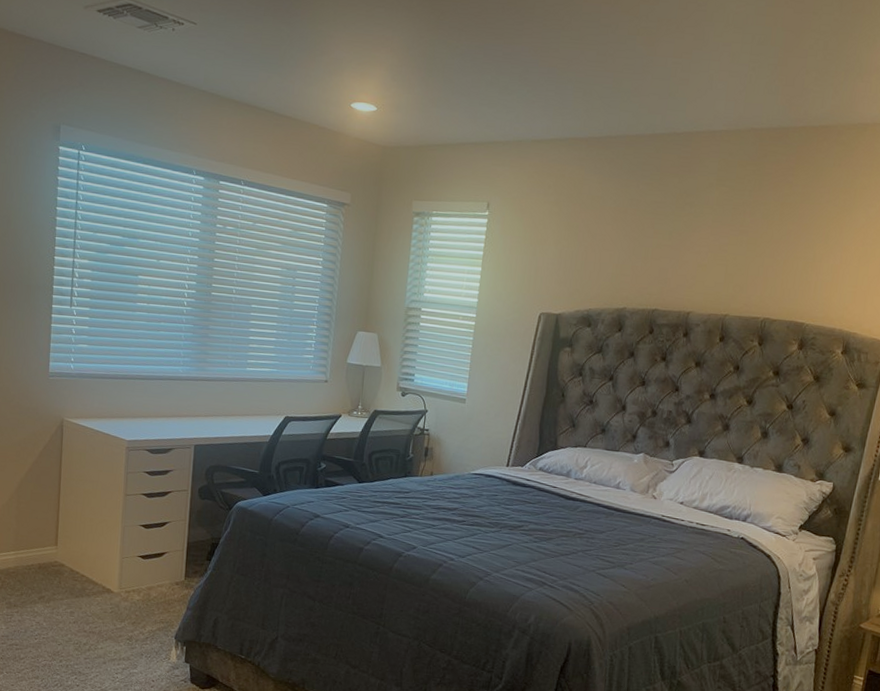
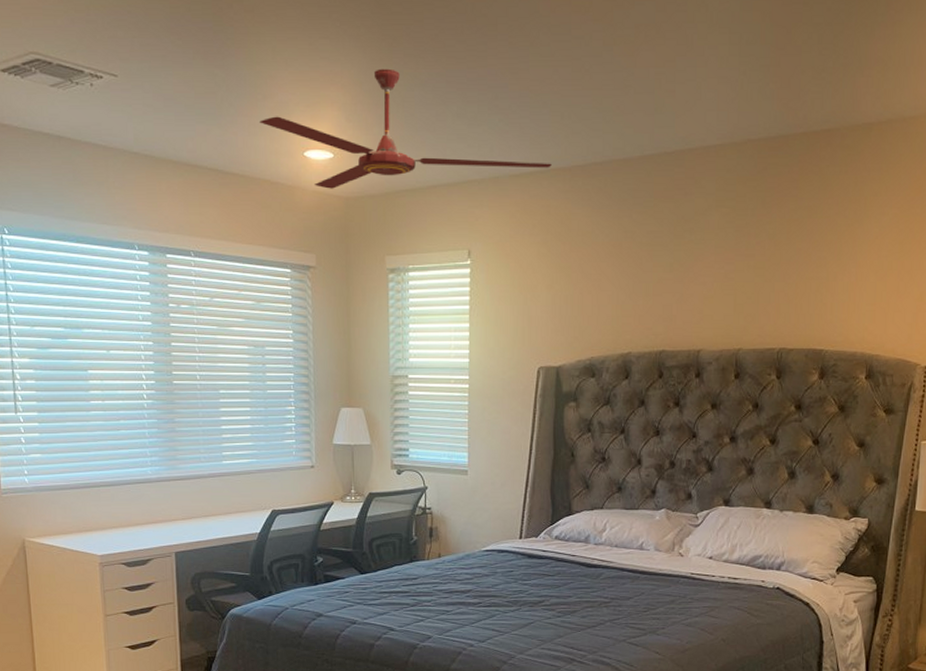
ceiling fan: none [315,37,571,138] -> present [259,68,552,189]

